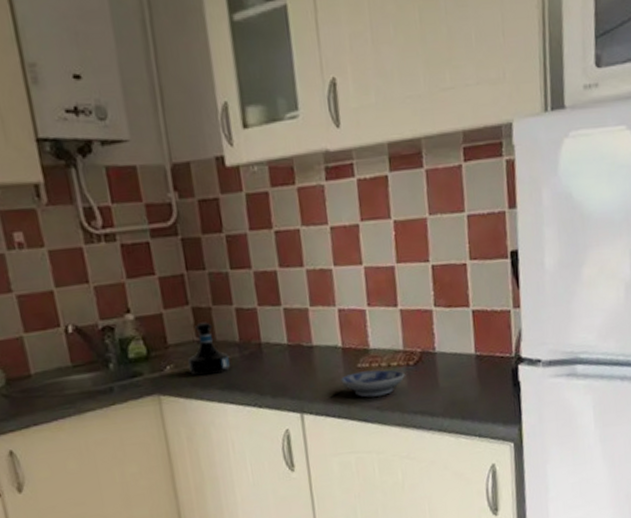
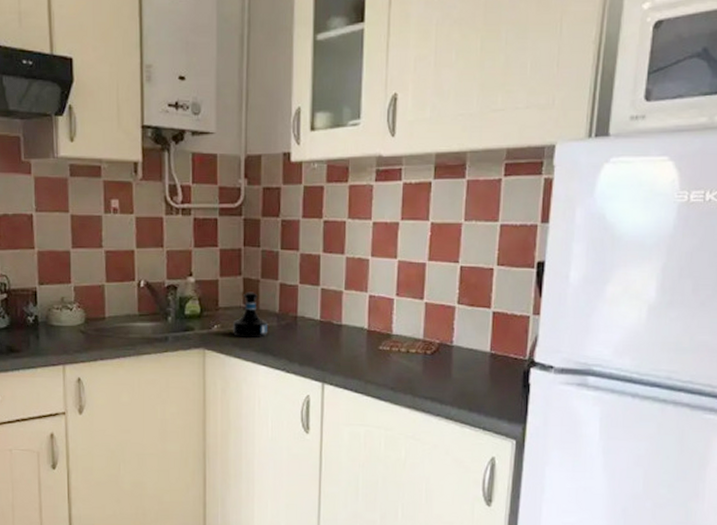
bowl: present [341,370,405,398] -> none [362,353,421,378]

